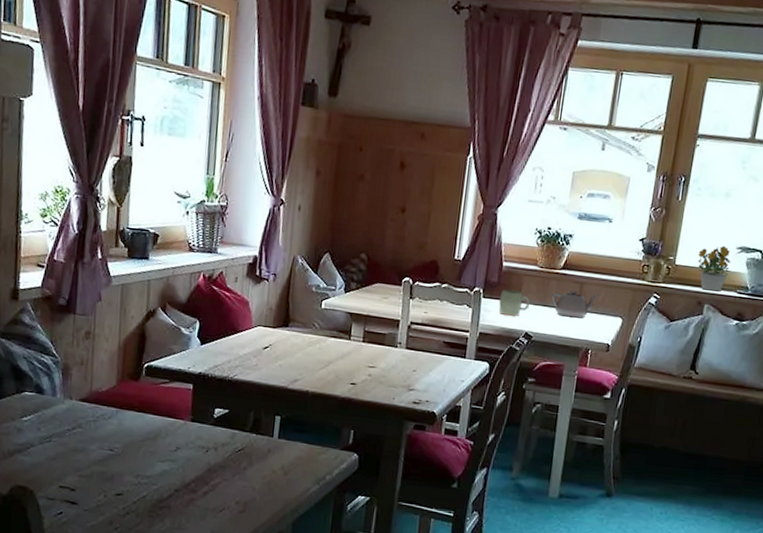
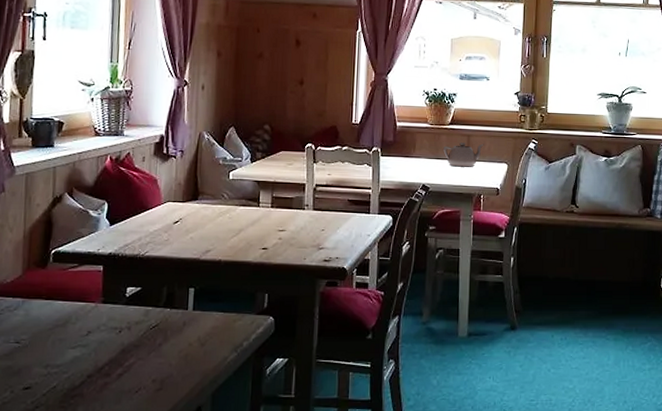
mug: present [498,289,531,316] -> none [396,146,425,170]
flowerpot: present [697,245,731,292] -> none [566,93,594,134]

